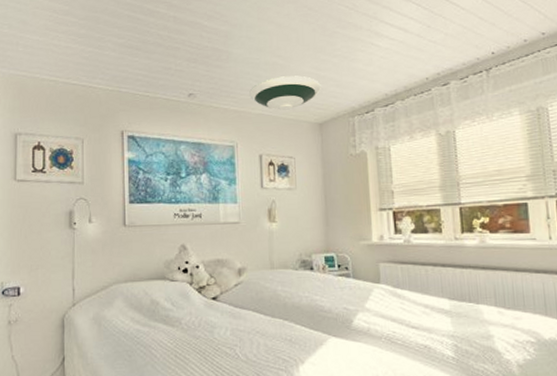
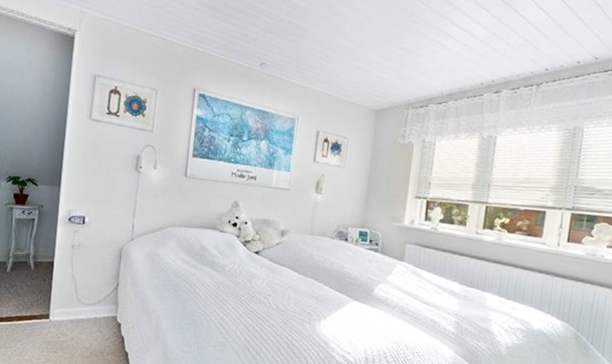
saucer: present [249,75,321,111] -> none [316,60,384,94]

